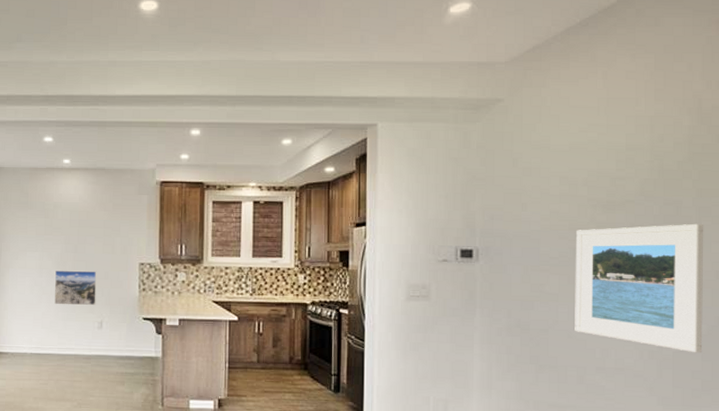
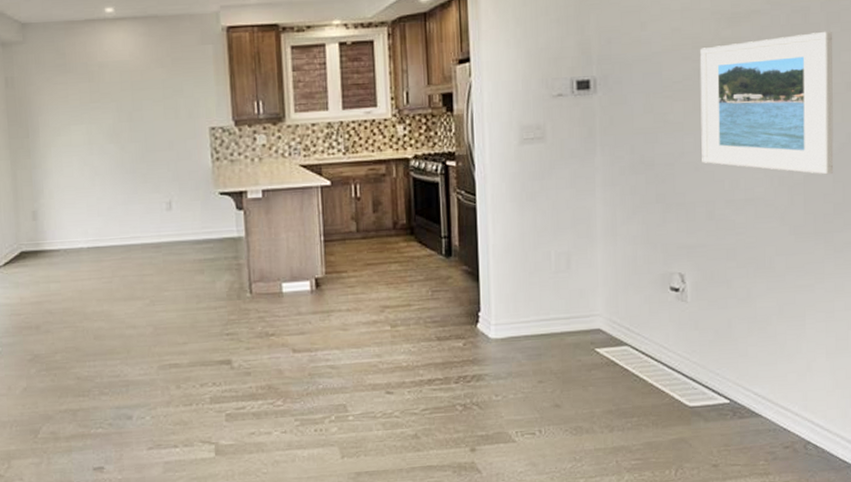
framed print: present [54,270,97,306] -> none [107,141,162,187]

